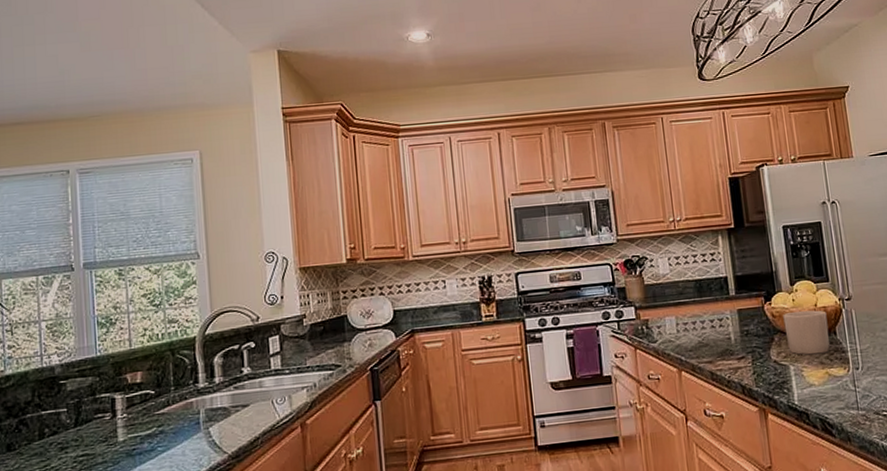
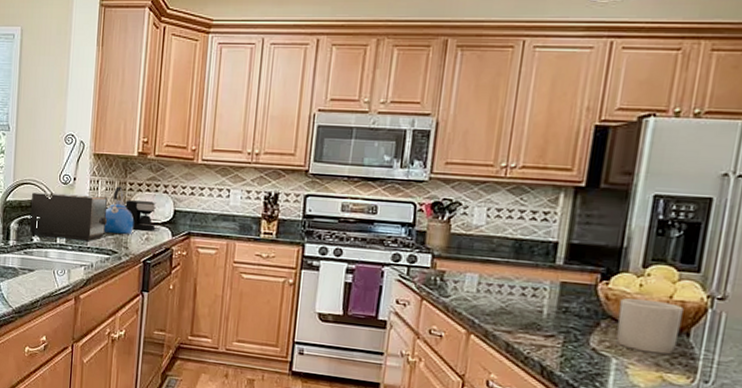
toaster: none [235,310,325,367] -> present [30,192,108,241]
kettle: none [320,296,355,347] -> present [104,186,135,234]
coffee maker: none [341,306,383,340] -> present [125,200,161,233]

